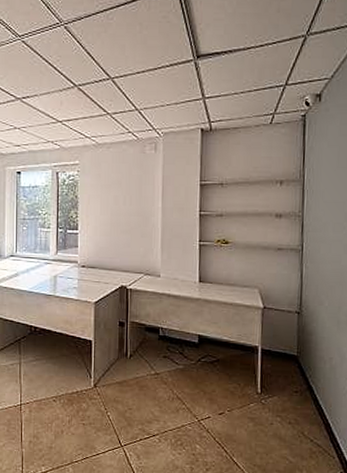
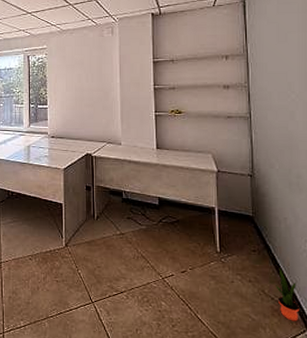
potted plant: none [316,410,338,463] -> present [276,268,299,321]

